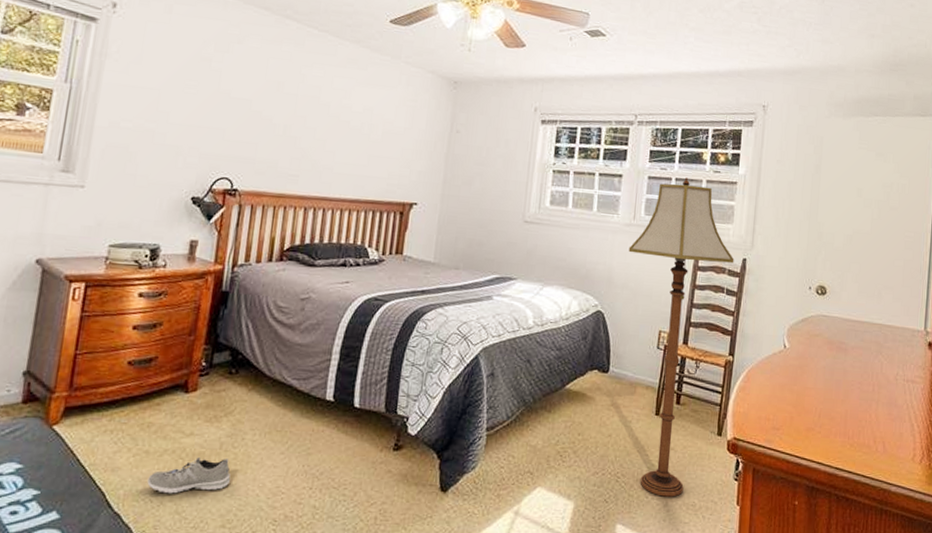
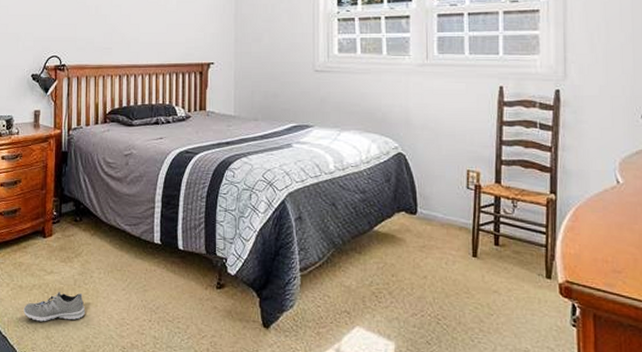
floor lamp: present [628,177,734,497] -> none [424,11,545,342]

